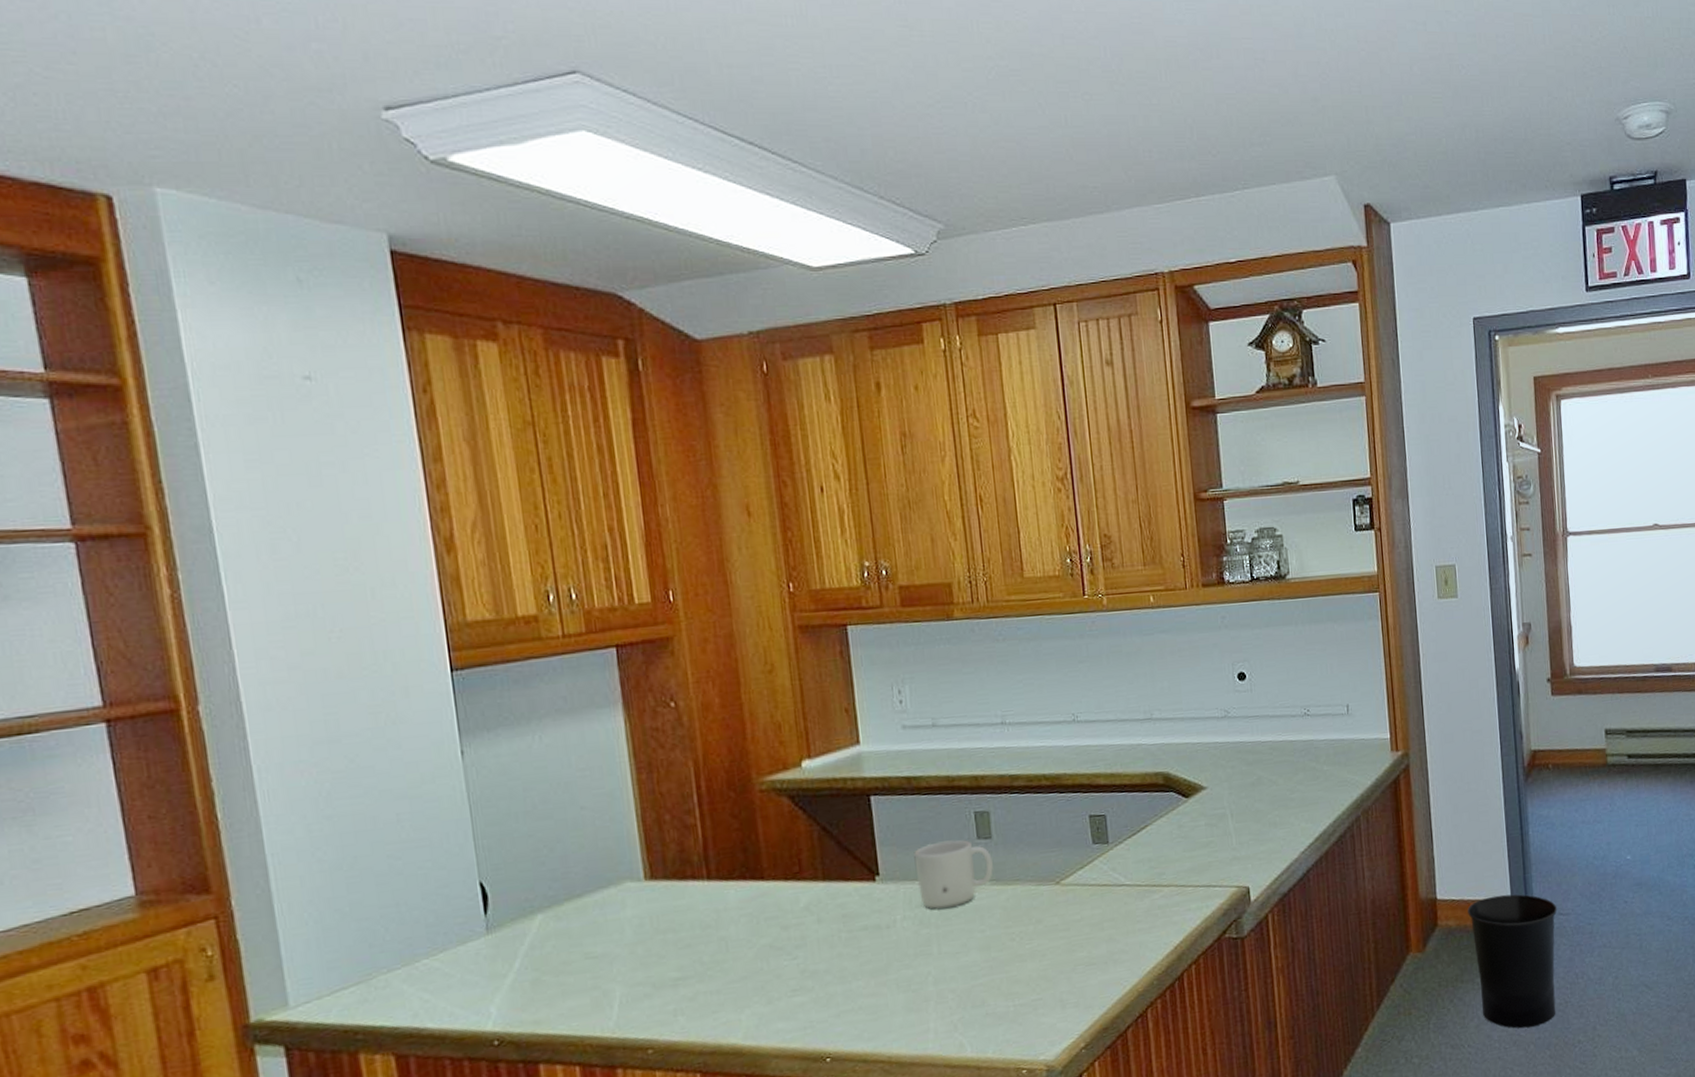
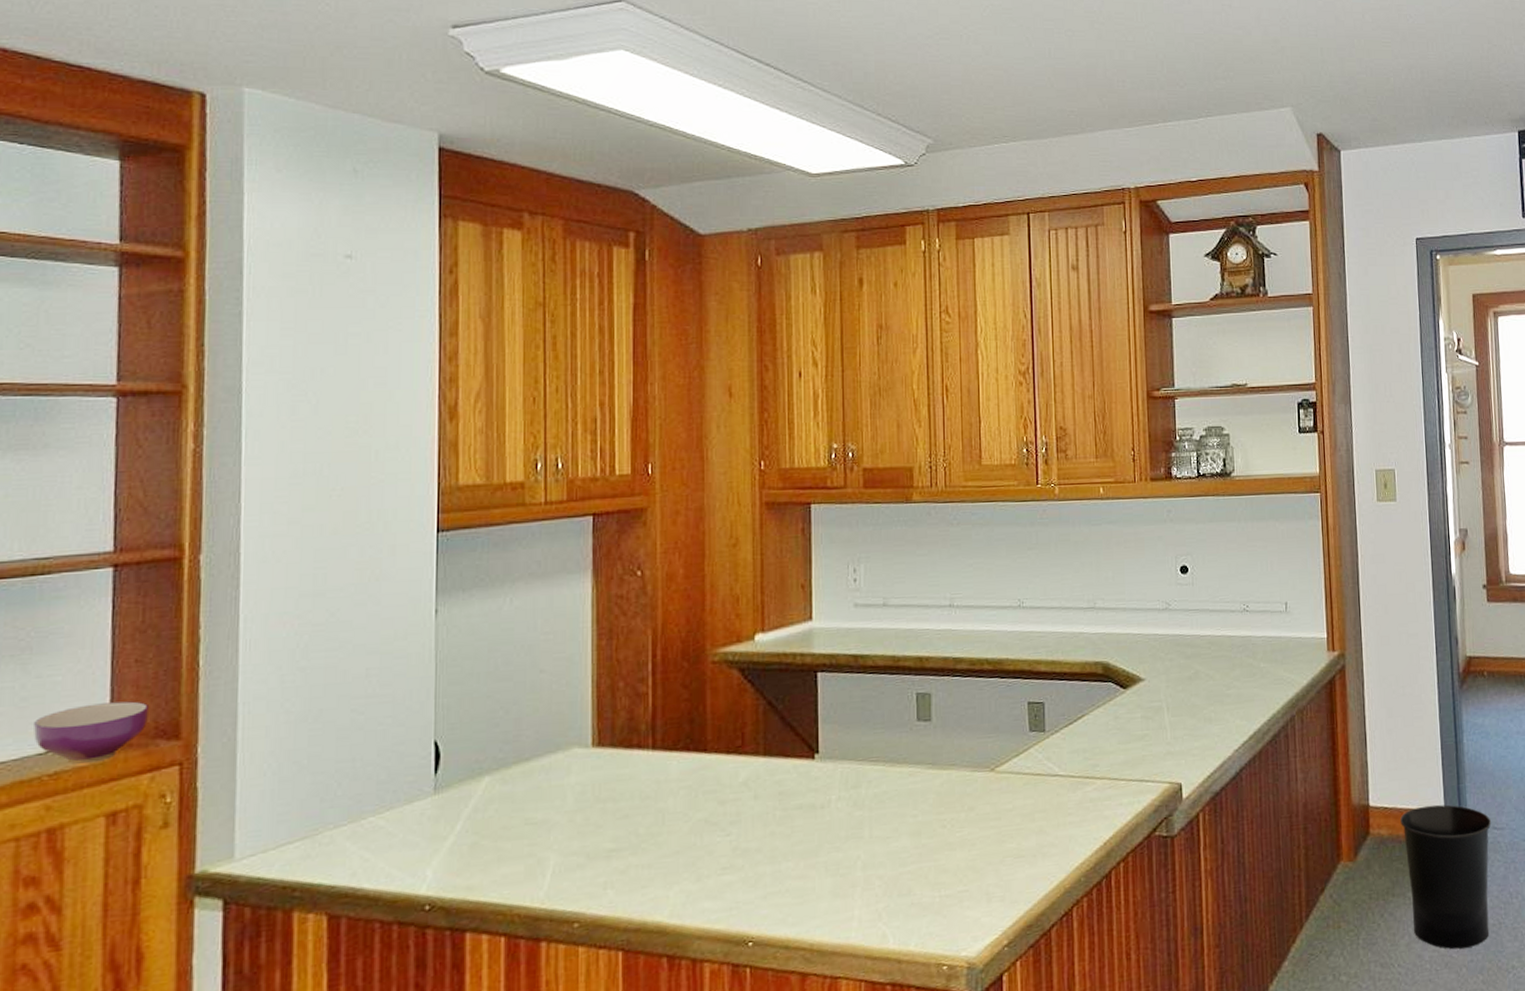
bowl: none [50,857,173,923] -> present [32,701,148,764]
mug: present [914,839,993,909] -> none [854,720,930,791]

